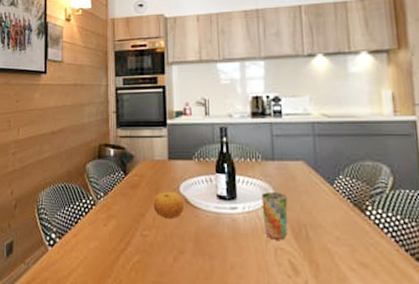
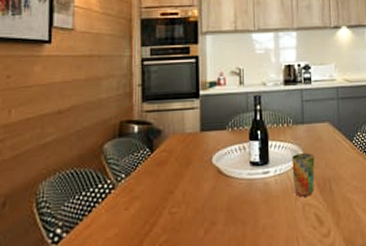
fruit: present [153,192,185,220] -> none [183,164,217,193]

